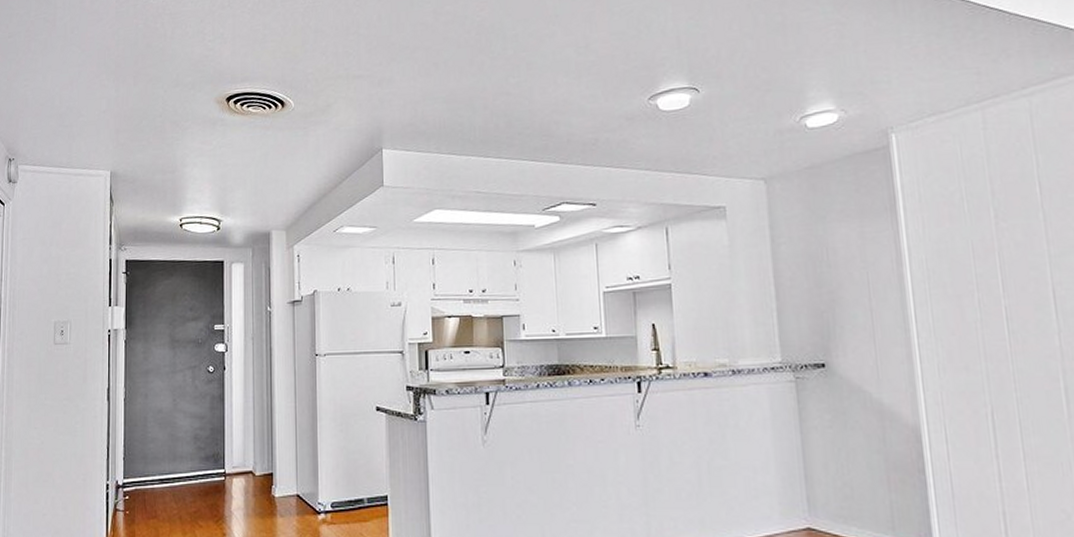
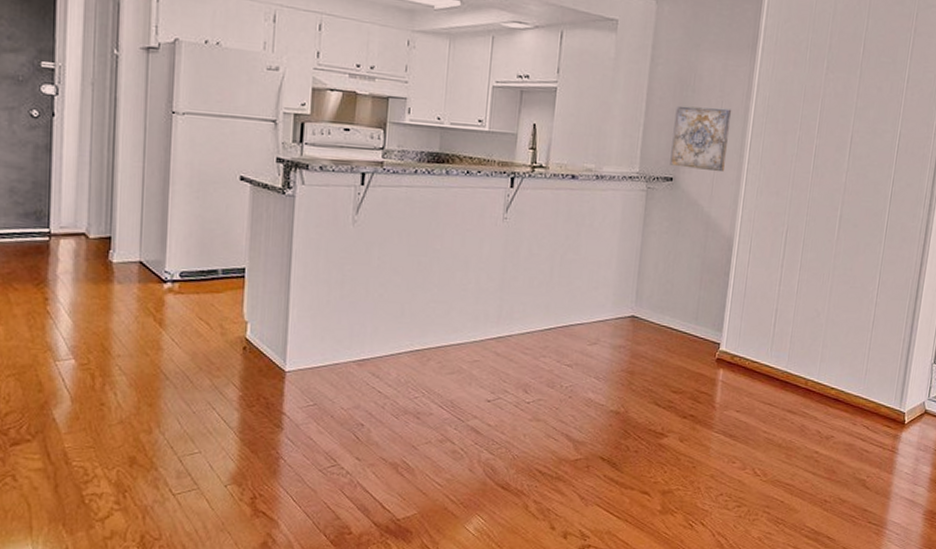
wall art: none [812,279,888,352] -> present [670,105,732,173]

